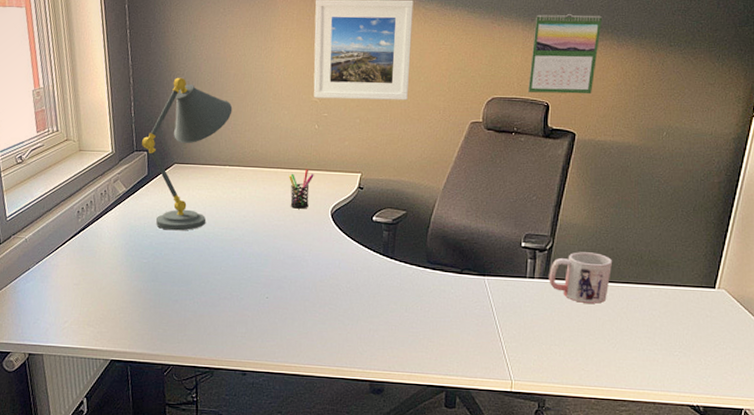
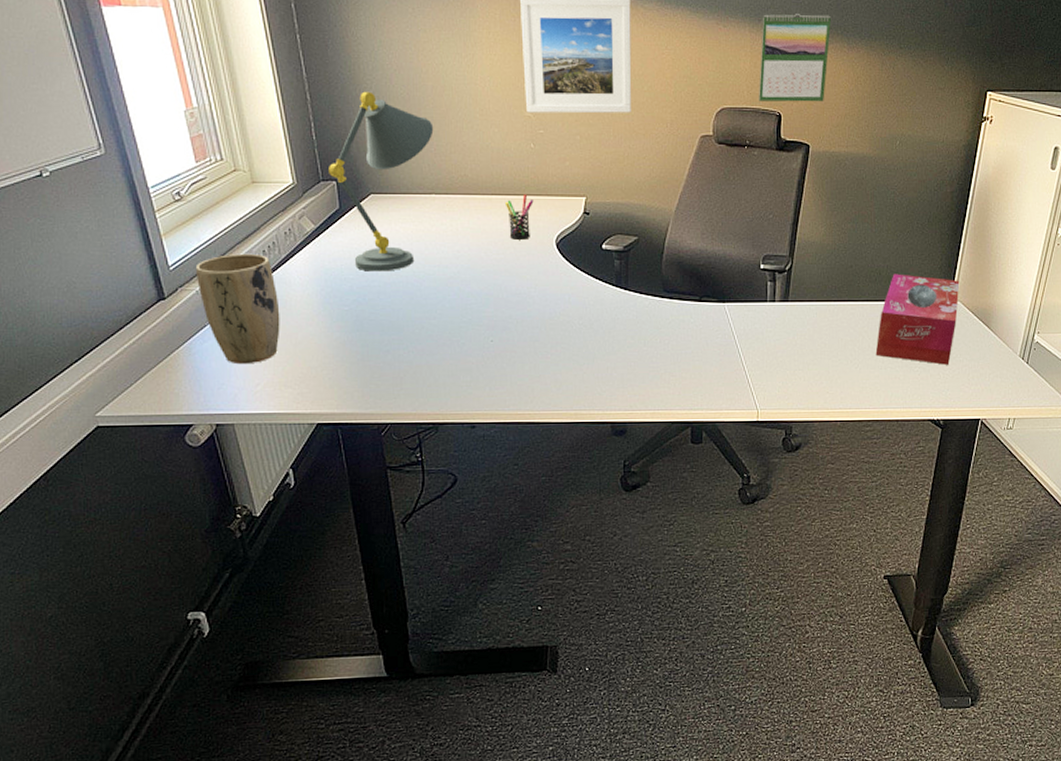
plant pot: none [26,209,91,304] -> present [195,253,280,365]
mug: present [549,252,612,304] -> none [789,271,851,324]
tissue box: none [634,258,725,351] -> present [875,274,960,365]

